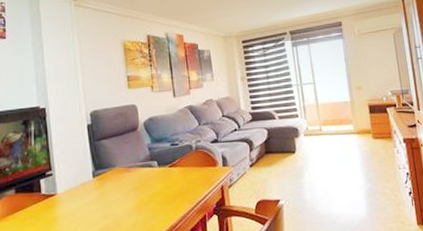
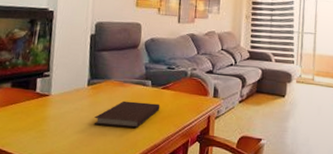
notebook: none [105,183,171,217] -> present [93,101,160,129]

